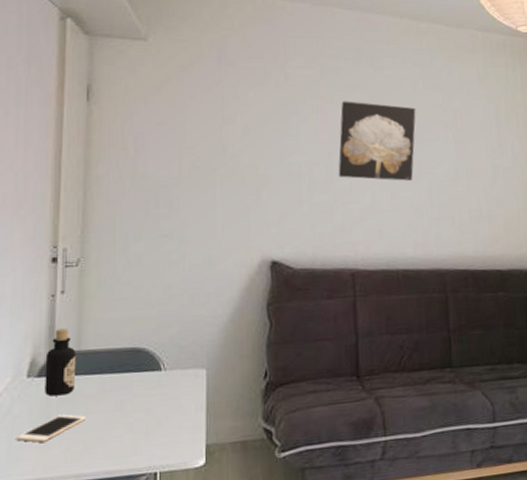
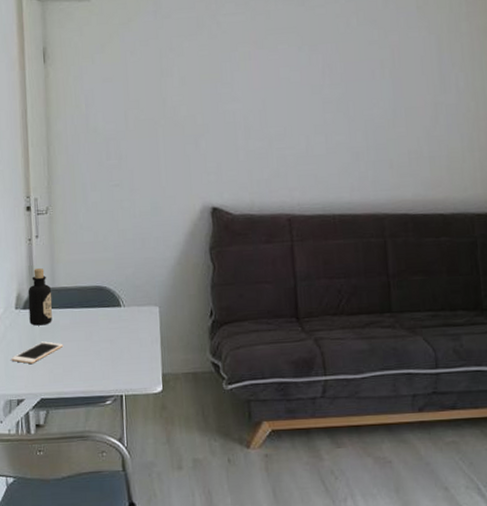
wall art: present [338,101,416,181] -> none [272,44,350,124]

